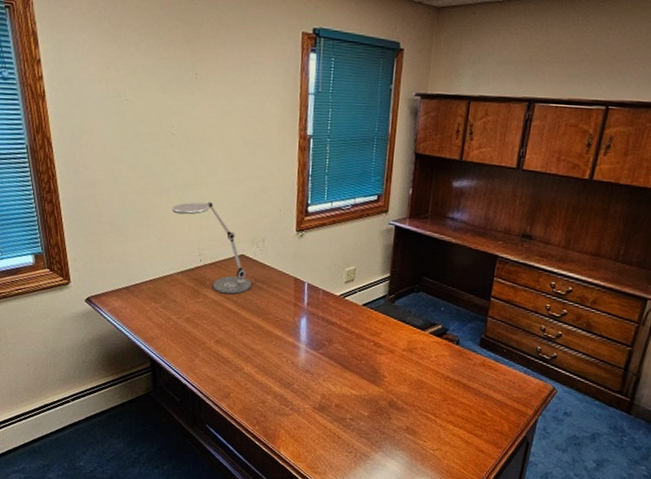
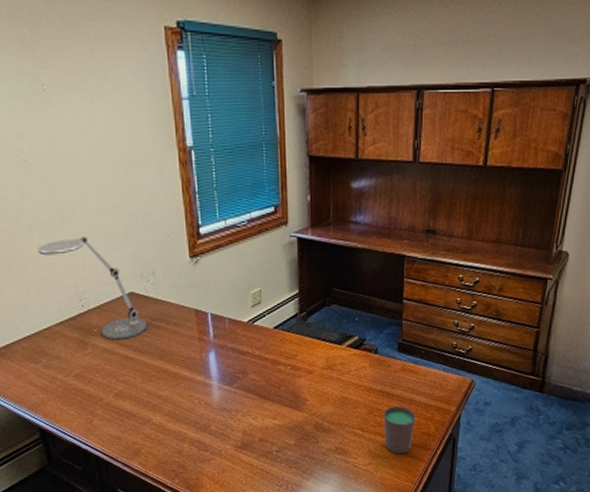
cup: none [455,398,490,447] -> present [383,405,415,454]

